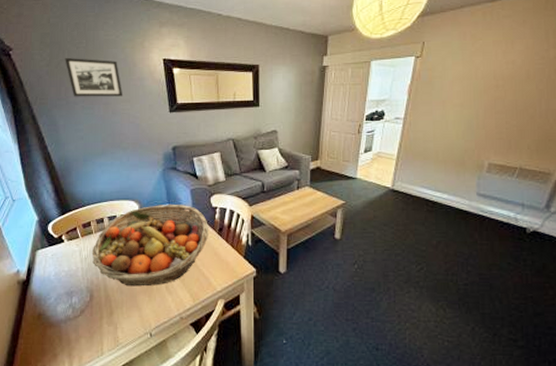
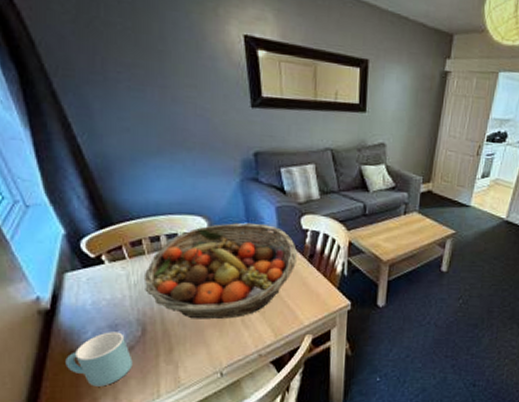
mug: none [35,298,83,344] -> present [65,332,133,387]
picture frame: present [65,57,123,97] -> none [100,13,188,79]

